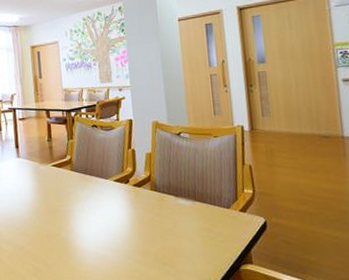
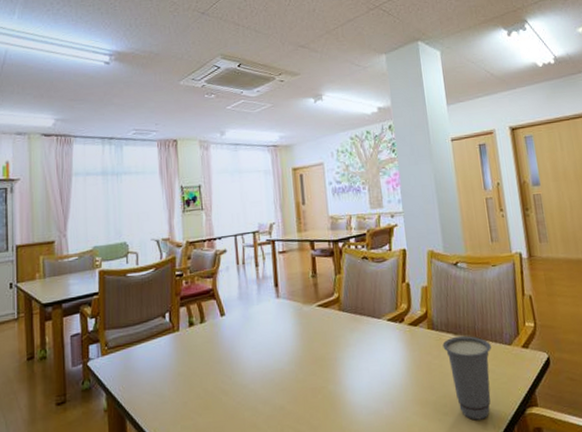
cup: none [164,198,210,271] -> present [442,336,491,420]

